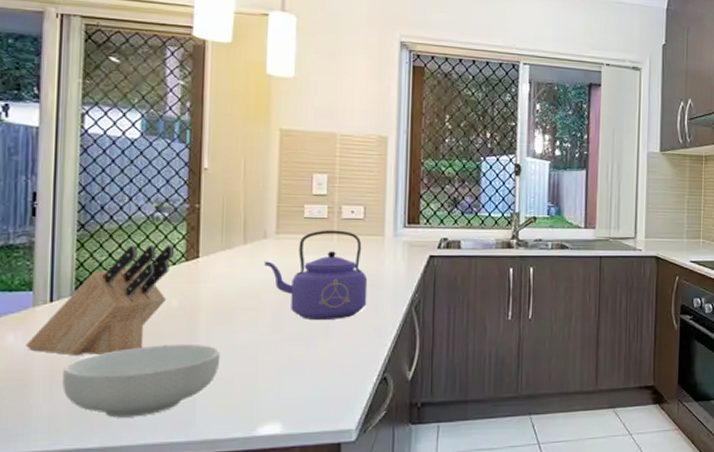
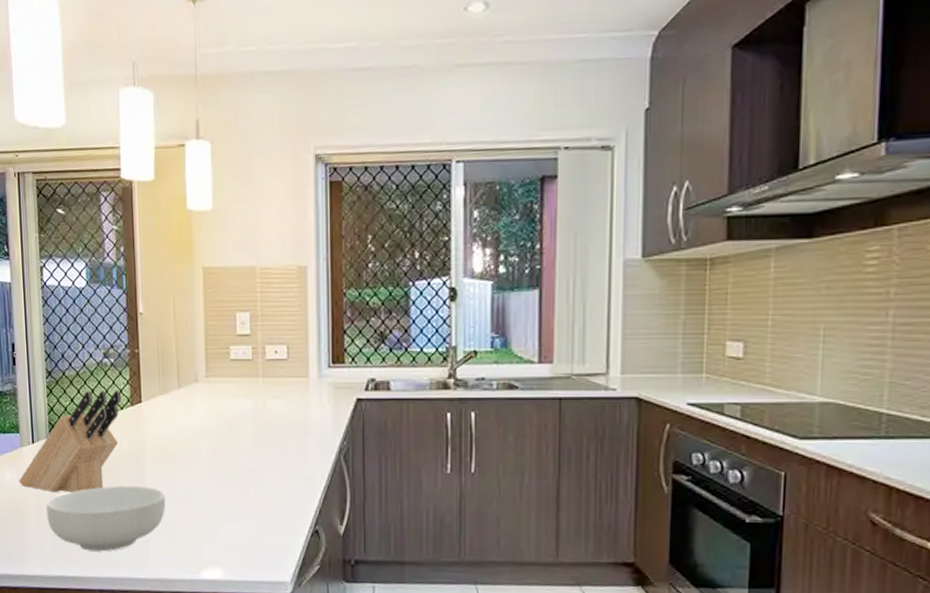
kettle: present [264,230,368,321] -> none [197,372,295,468]

